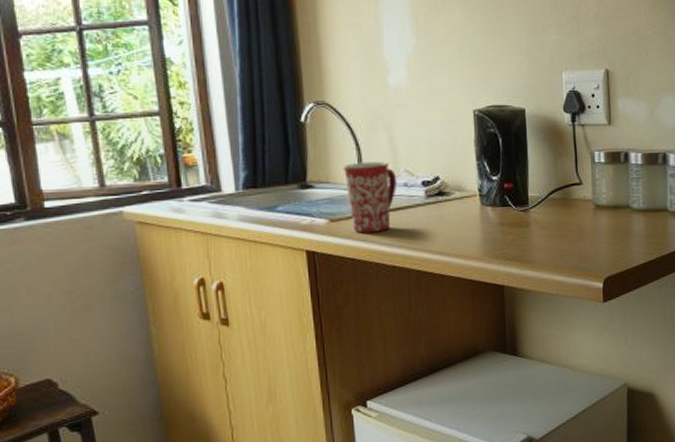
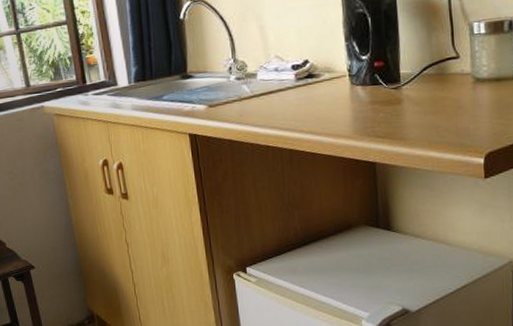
mug: present [342,161,397,233] -> none [218,49,268,117]

